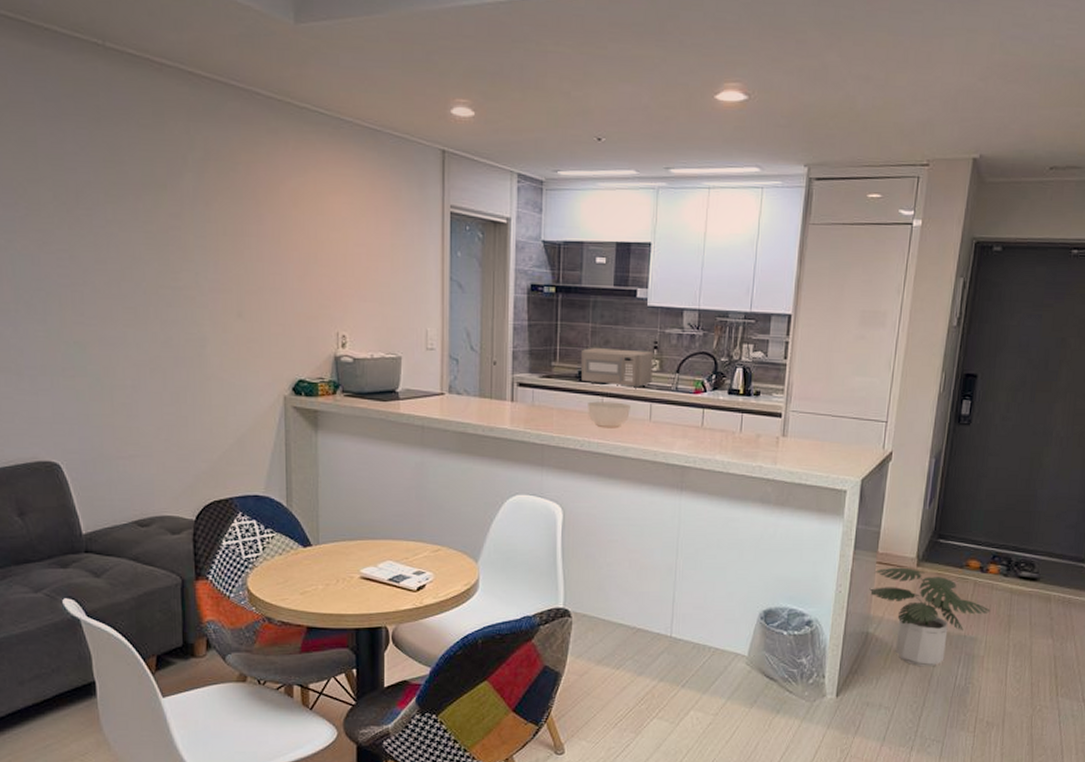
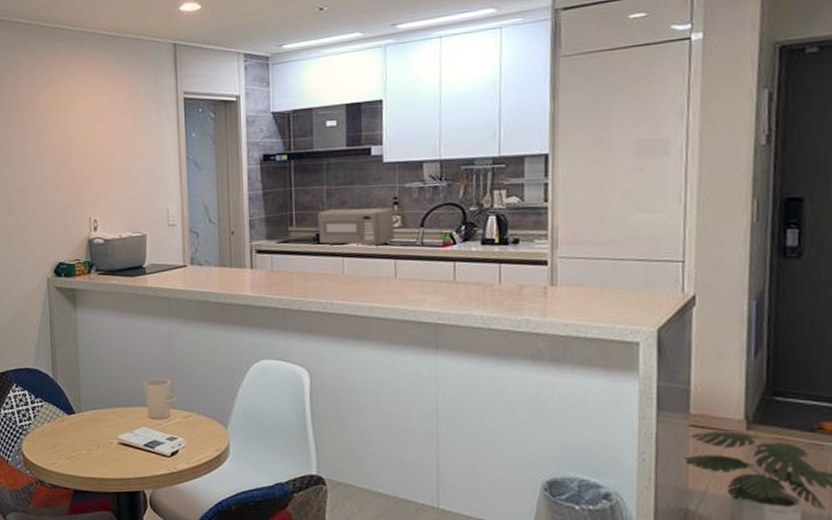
cup: none [390,510,427,554] -> present [143,378,177,420]
bowl: present [588,401,630,429] -> none [328,261,373,289]

